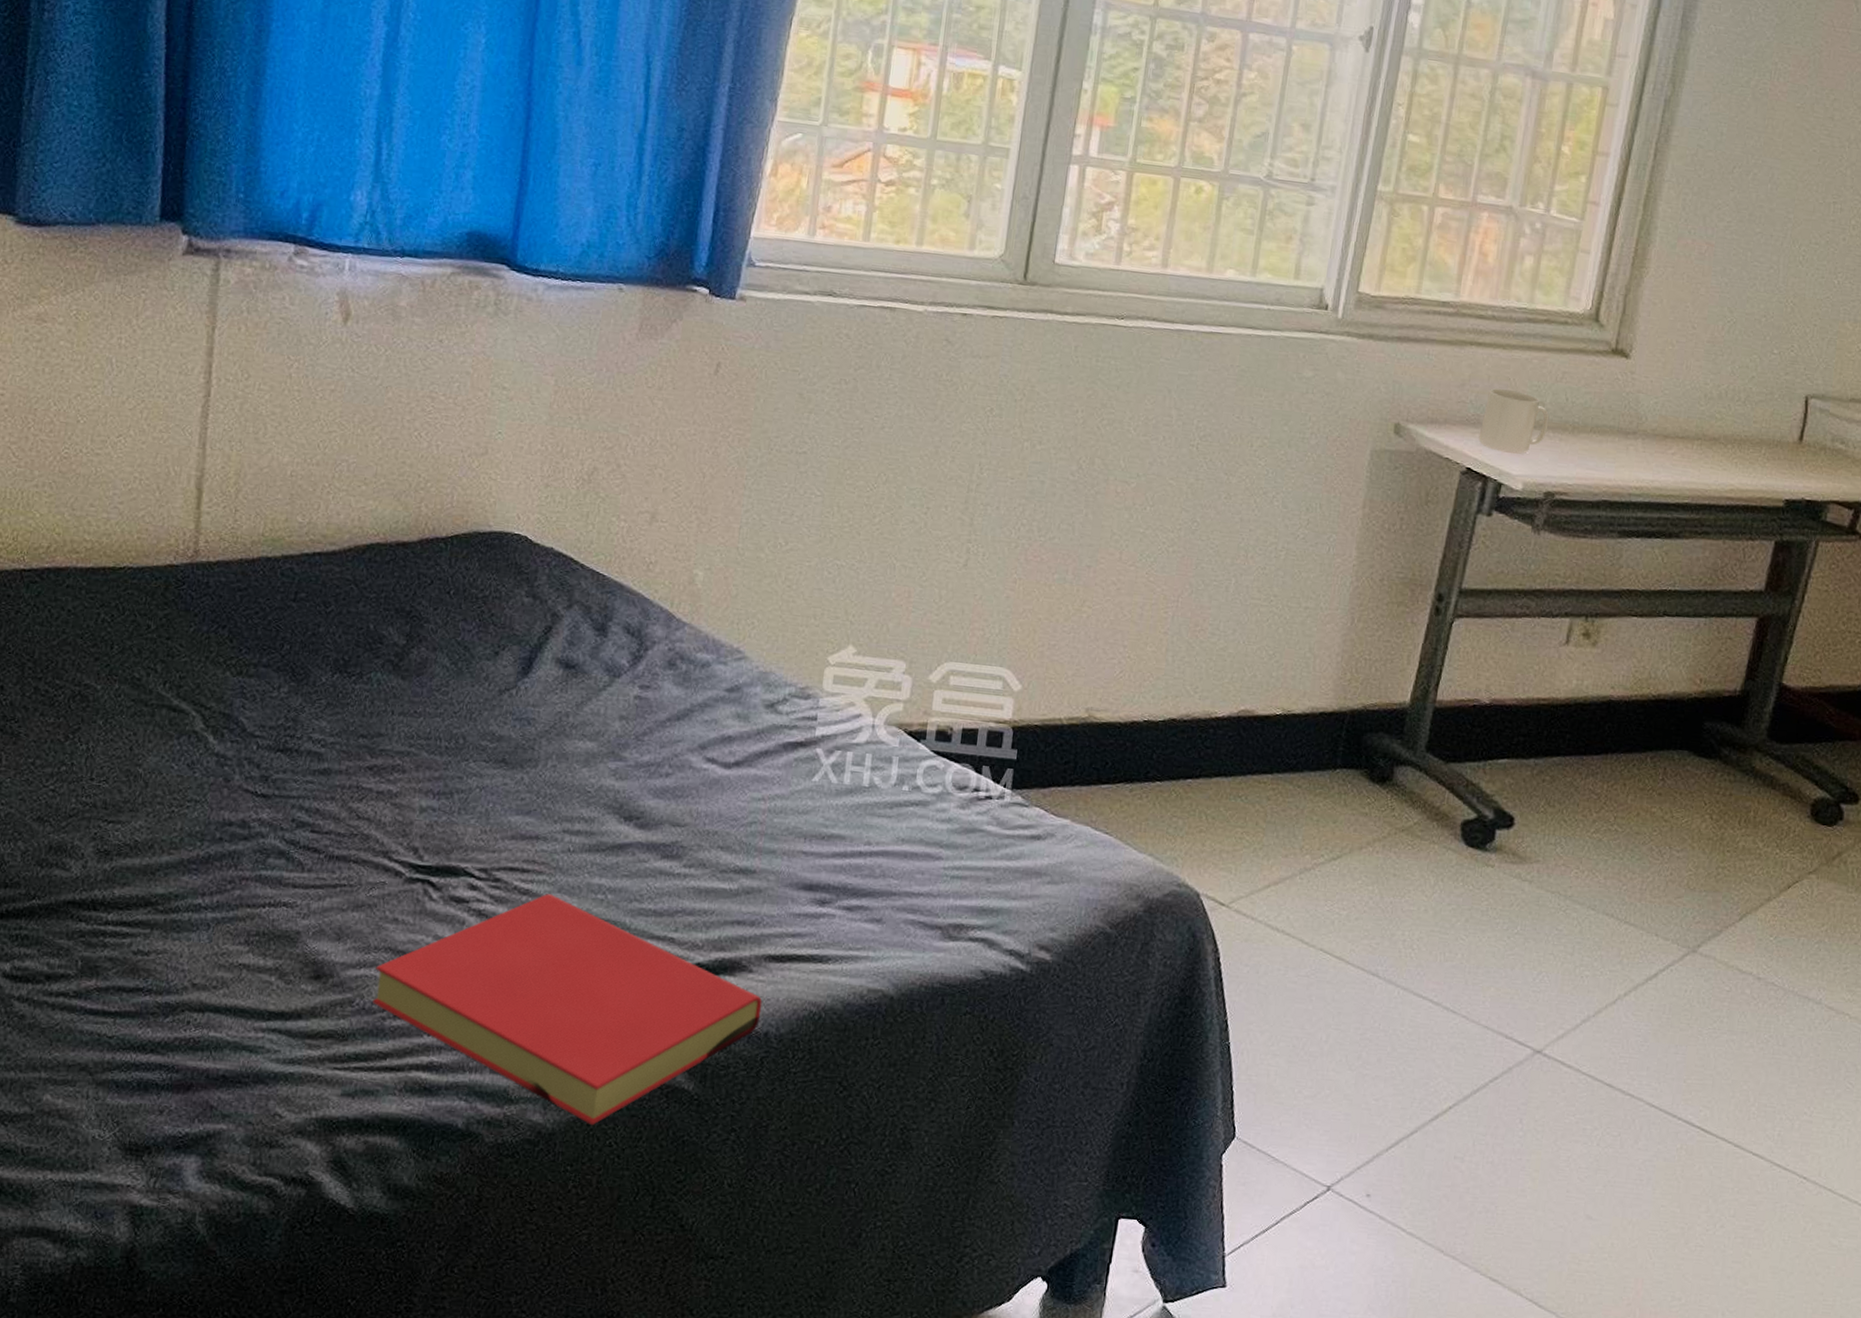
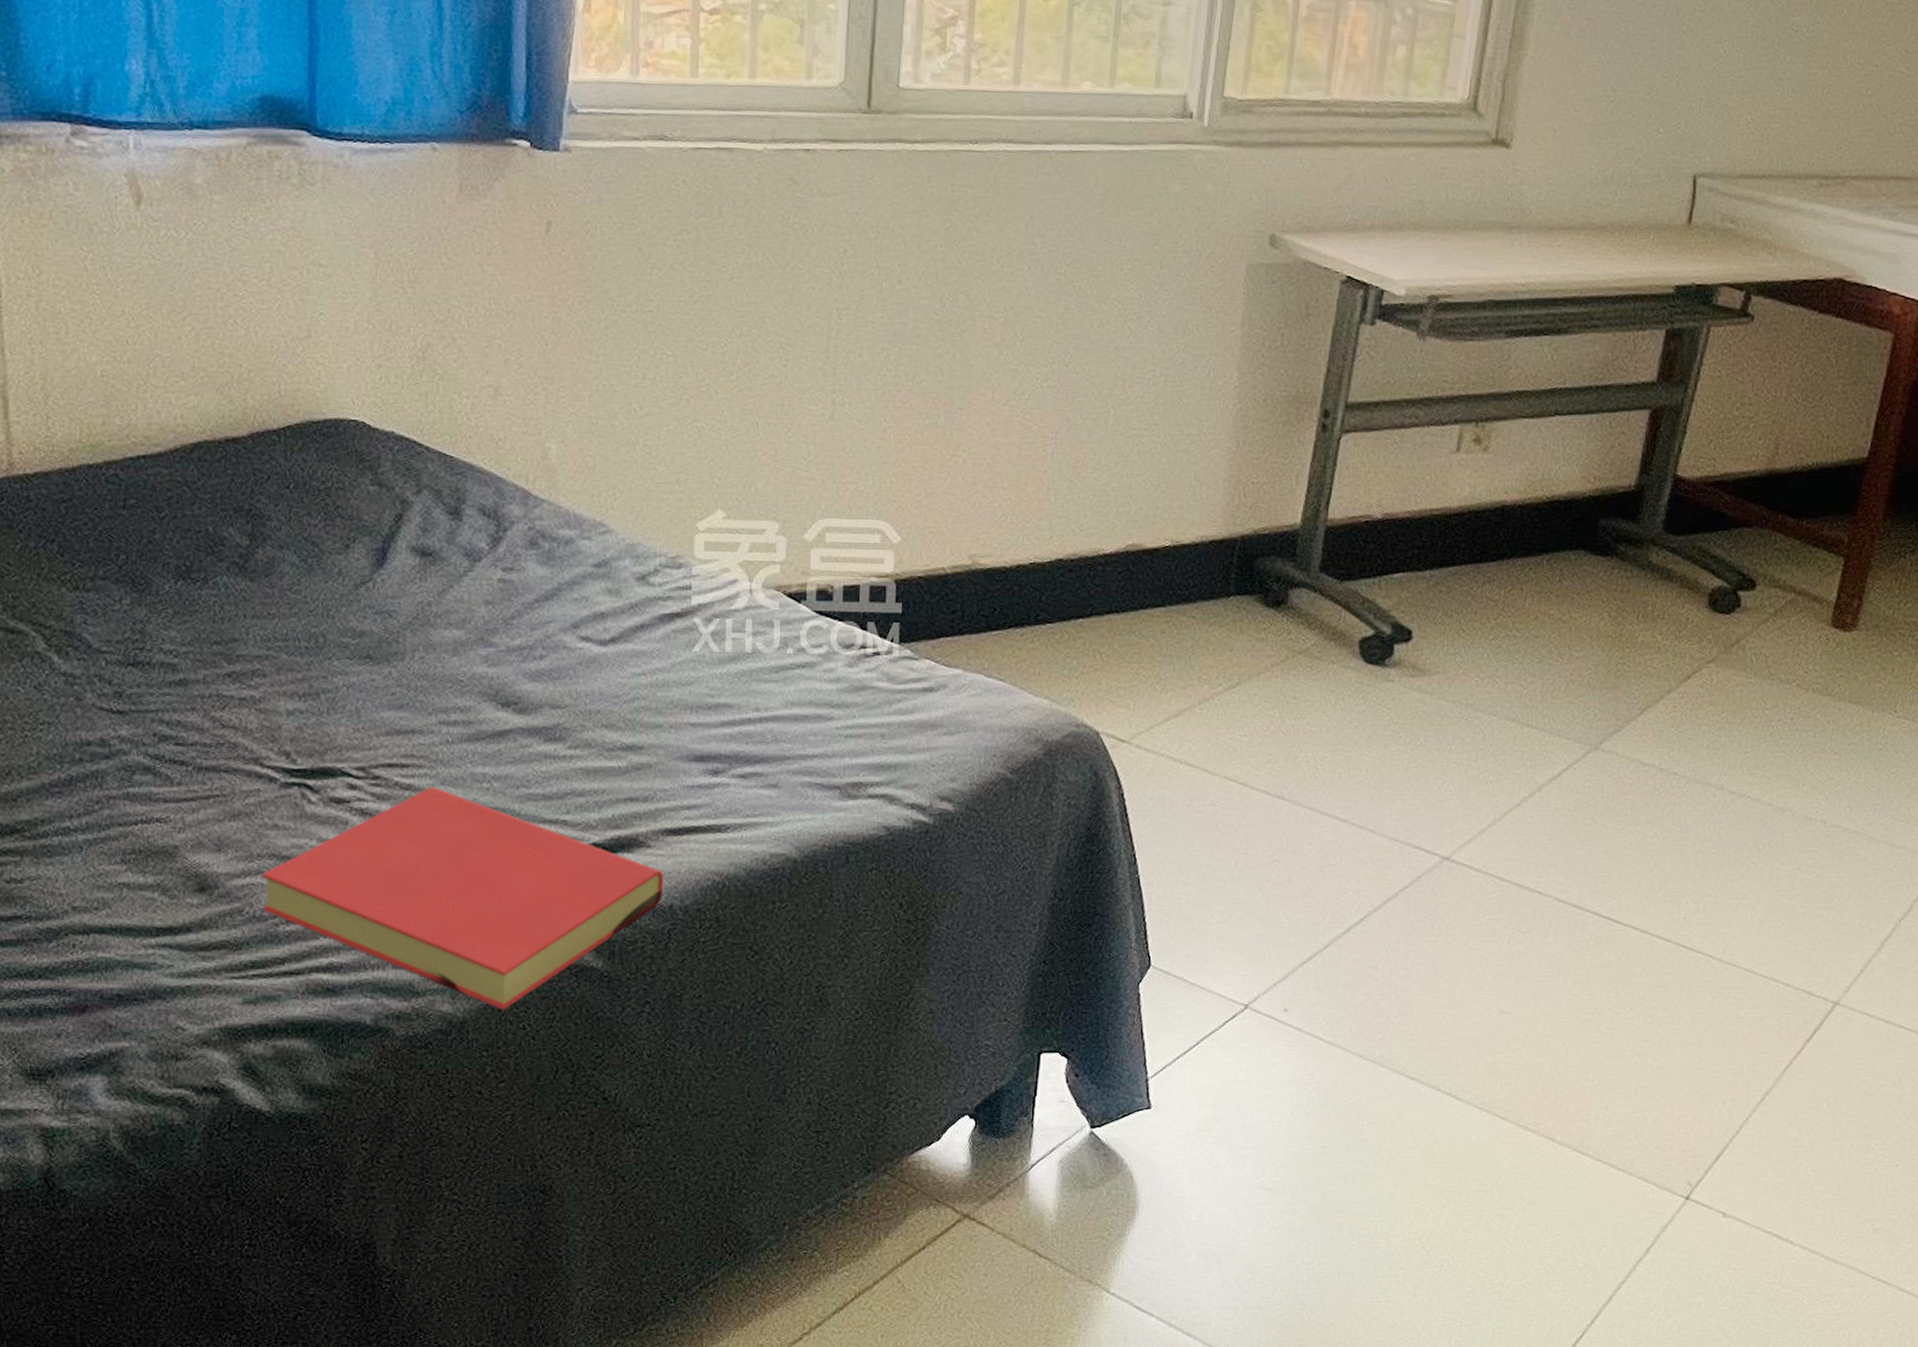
mug: present [1478,388,1550,455] -> none [1357,189,1430,259]

